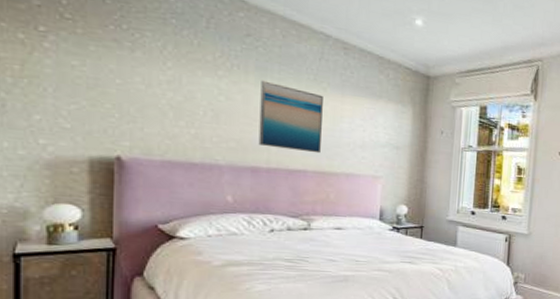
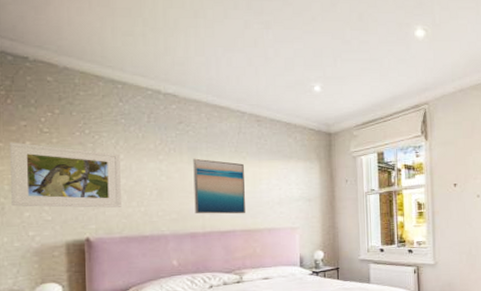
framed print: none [14,22,167,125] -> present [9,141,121,208]

